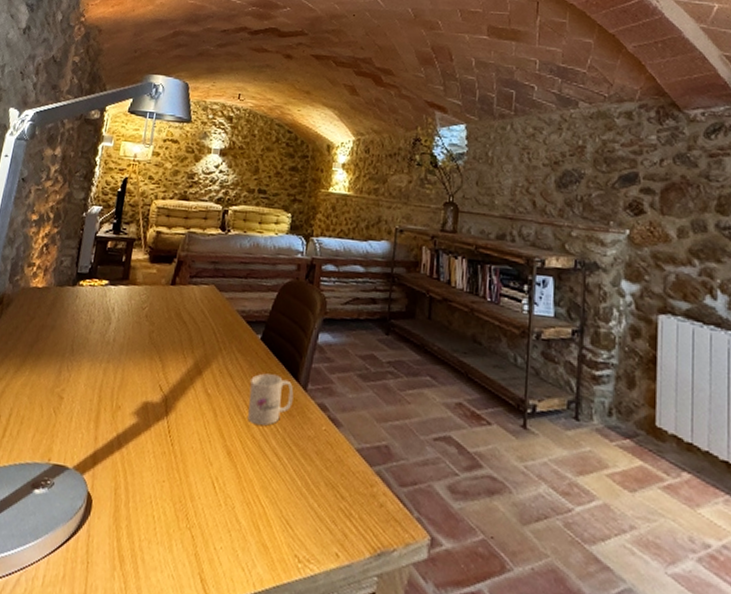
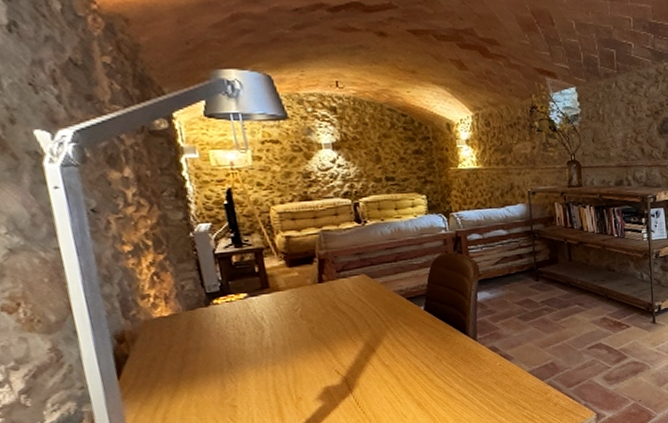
mug: present [248,373,294,426] -> none [424,334,467,377]

